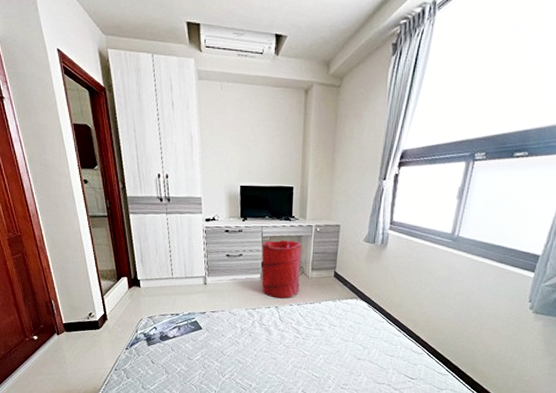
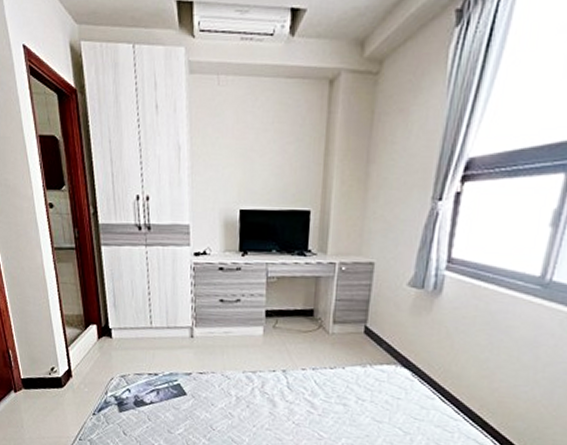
laundry hamper: present [261,240,302,299] -> none [264,282,321,361]

